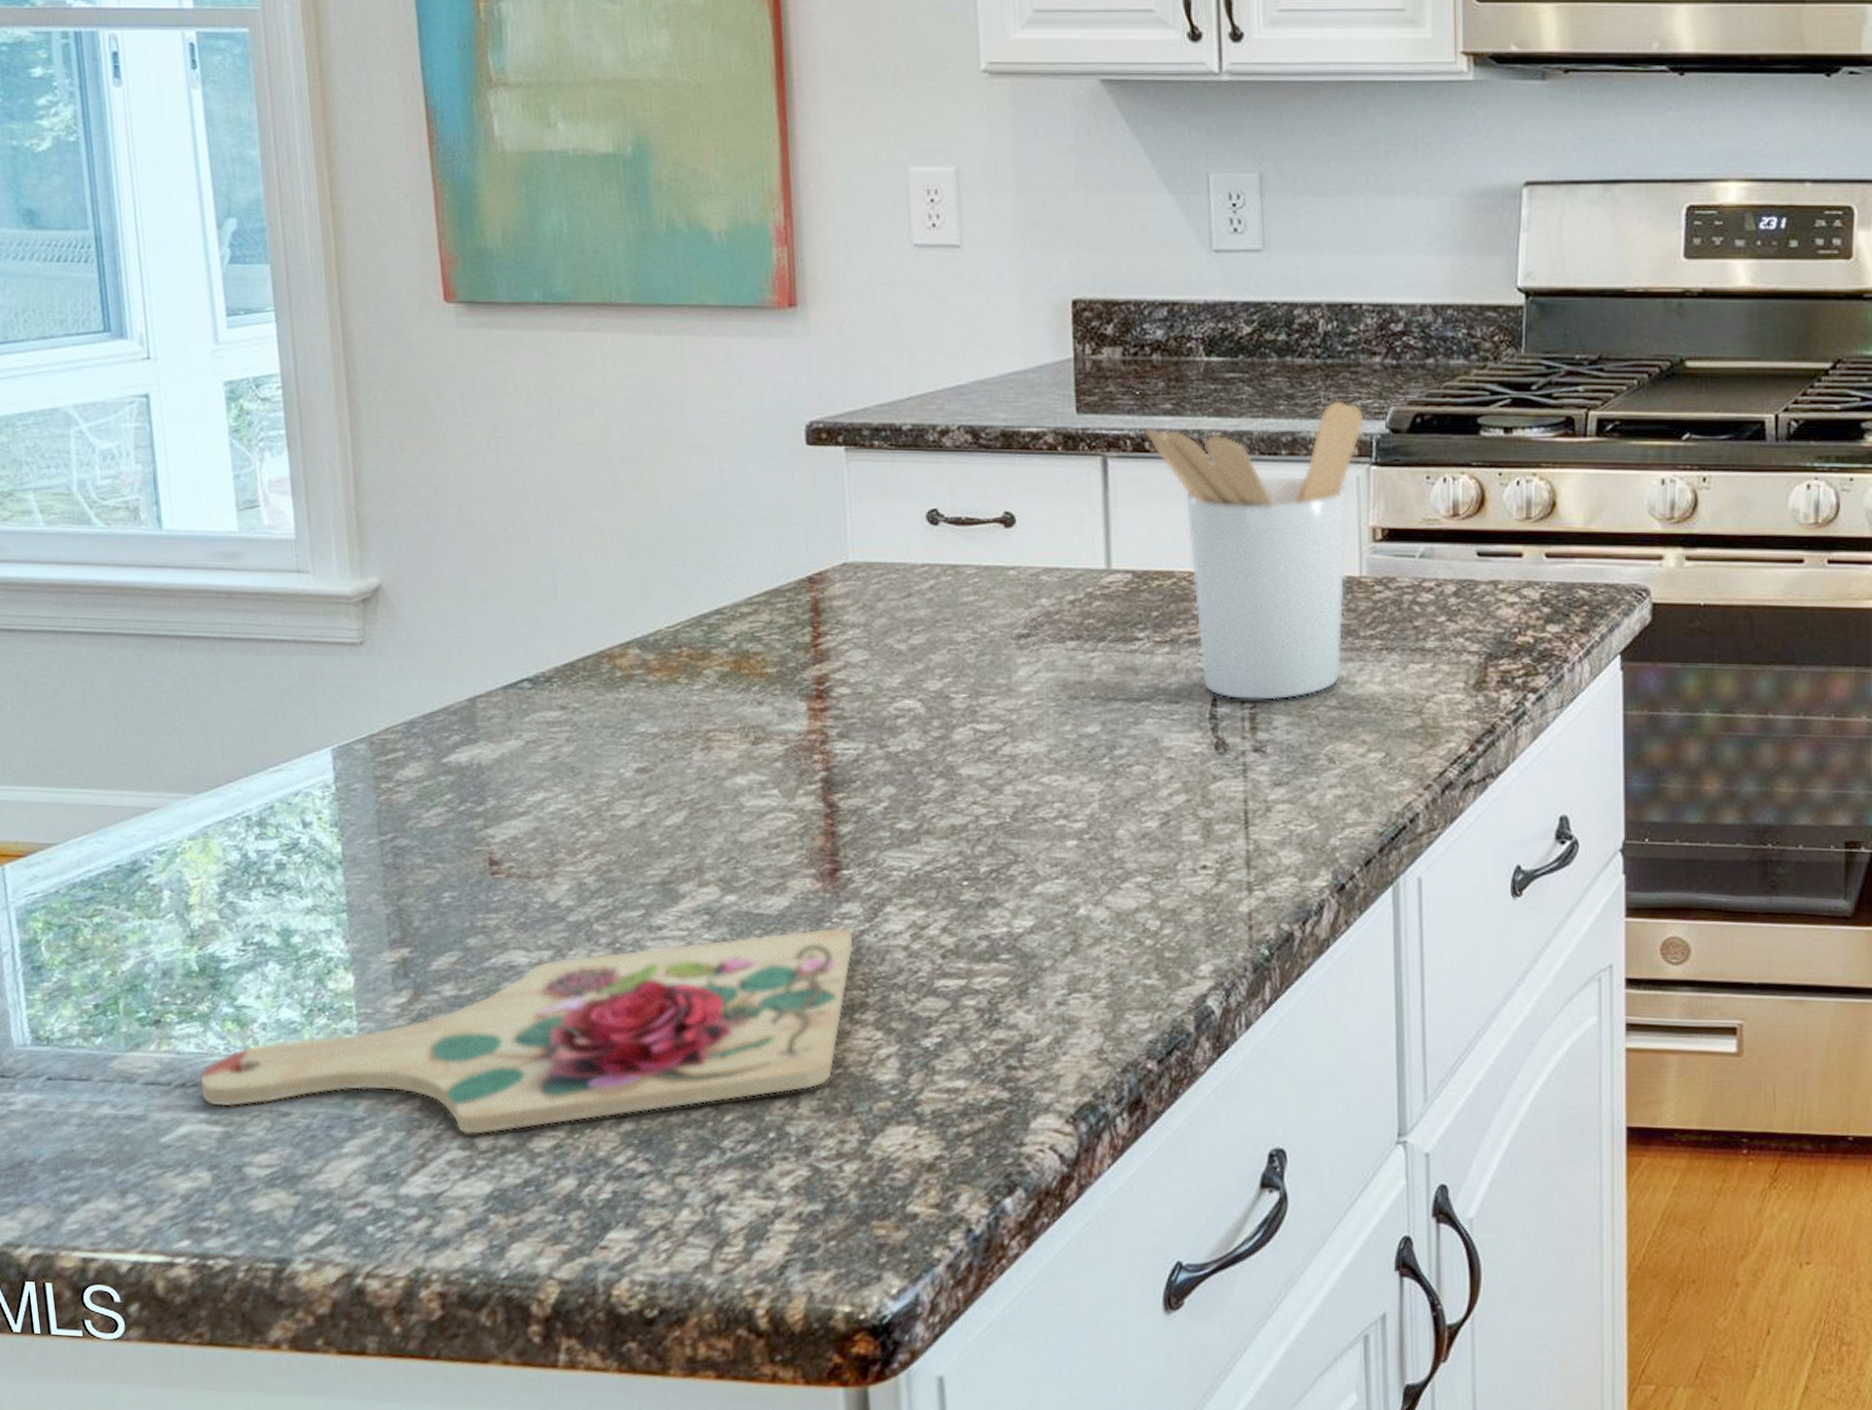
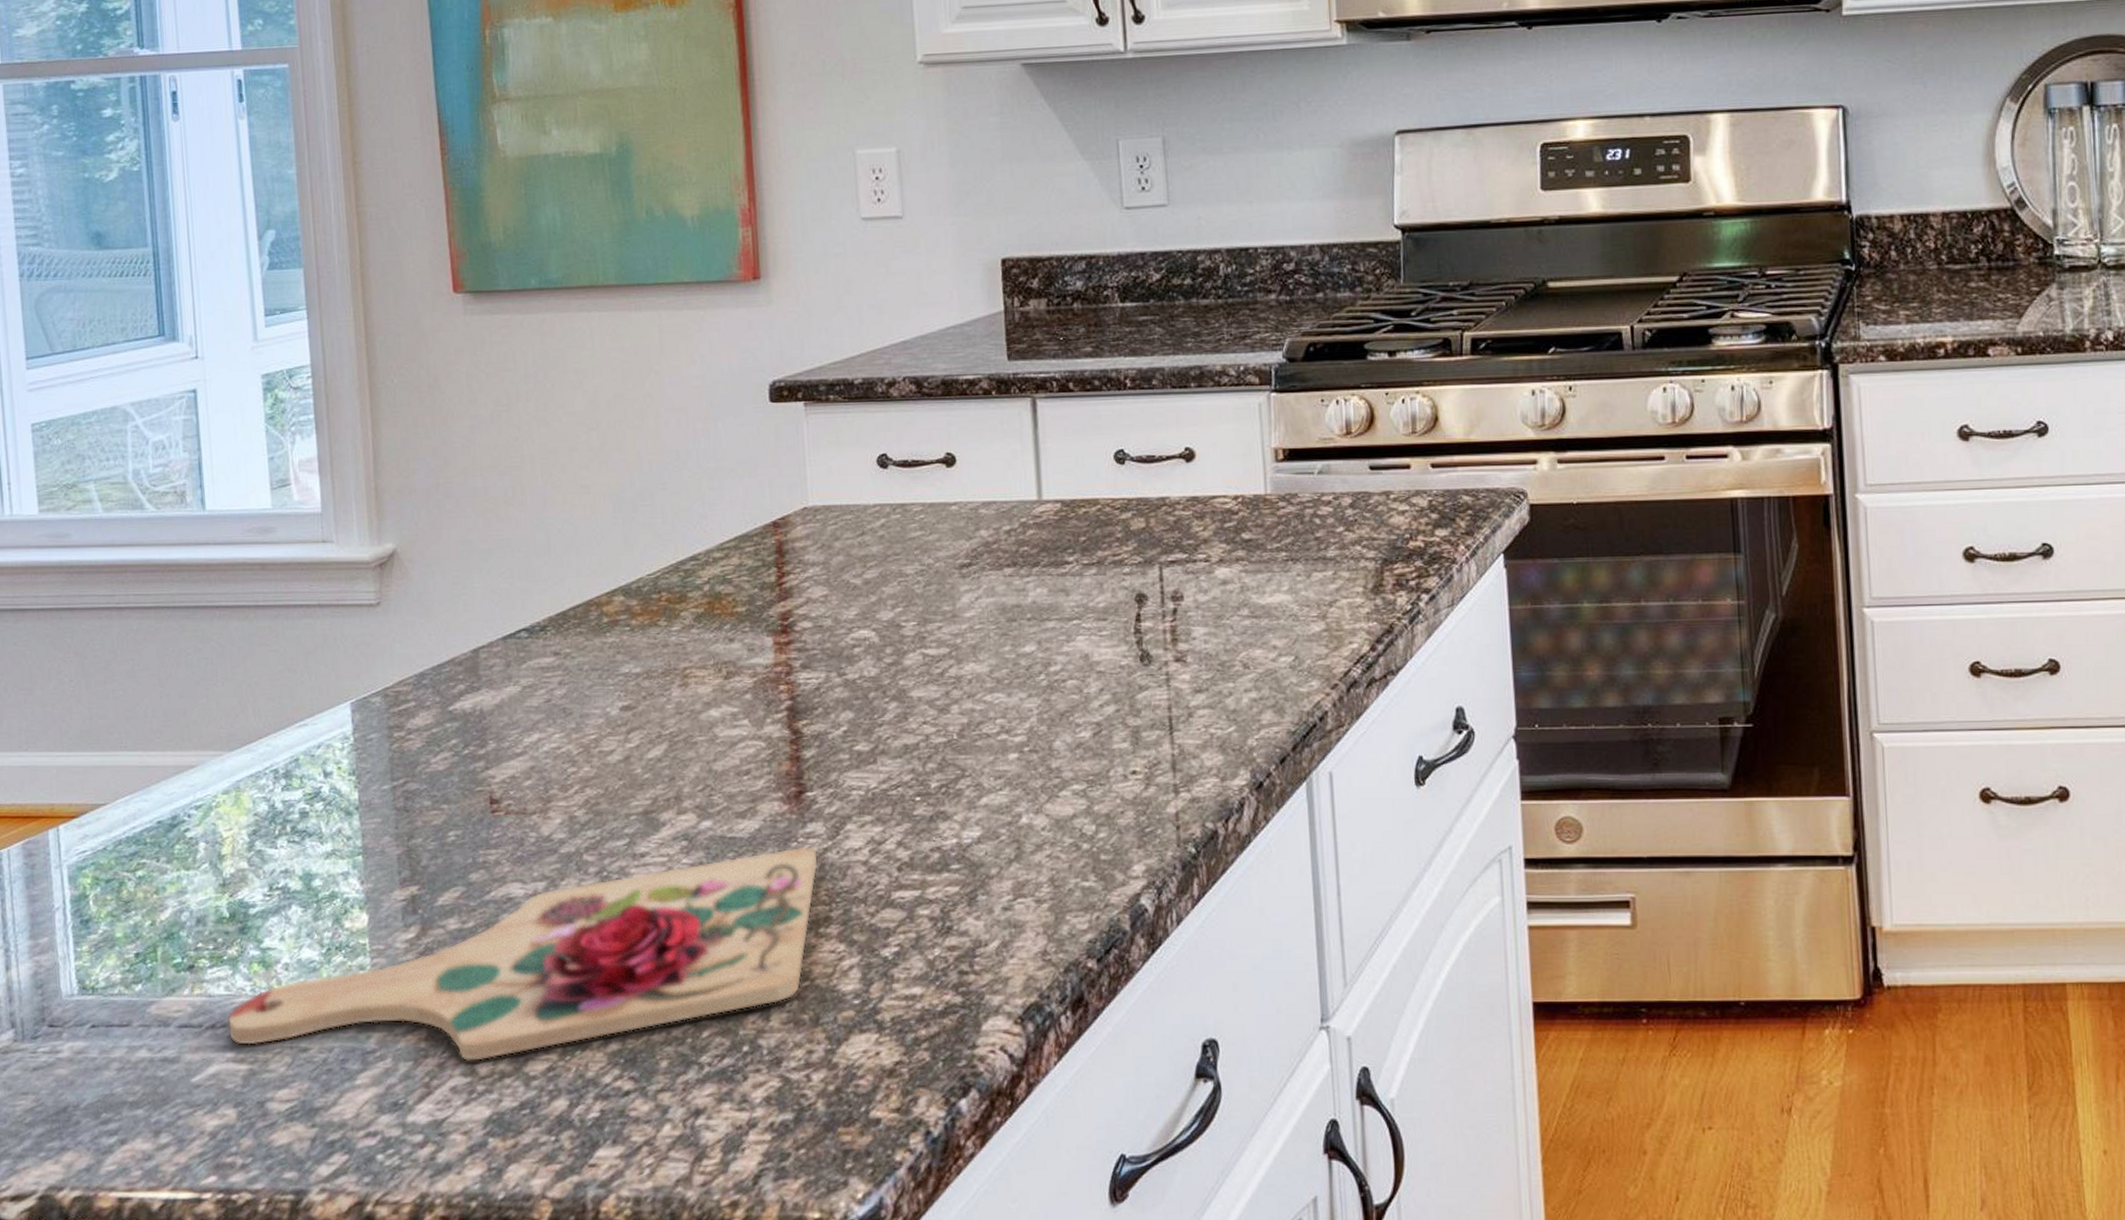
utensil holder: present [1145,399,1364,701] -> none [1069,334,1264,615]

